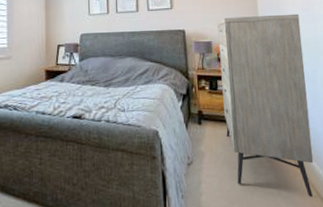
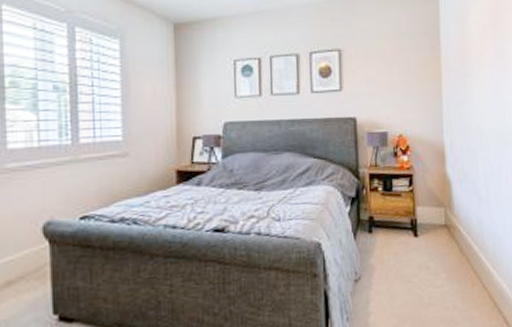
dresser: present [217,14,314,198] -> none [394,99,493,309]

